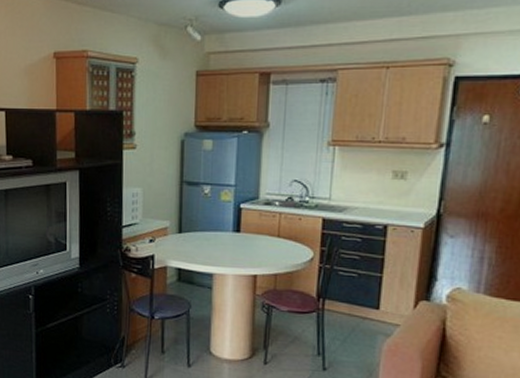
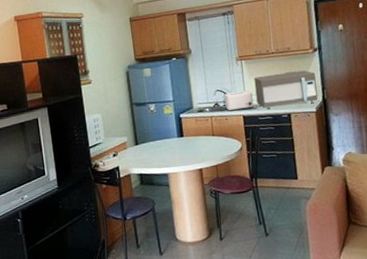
toaster: none [301,186,342,211] -> present [223,91,254,112]
microwave: none [345,170,435,216] -> present [254,70,318,109]

